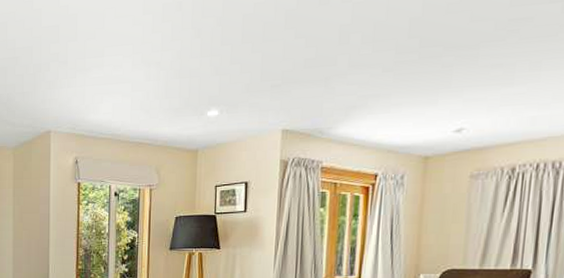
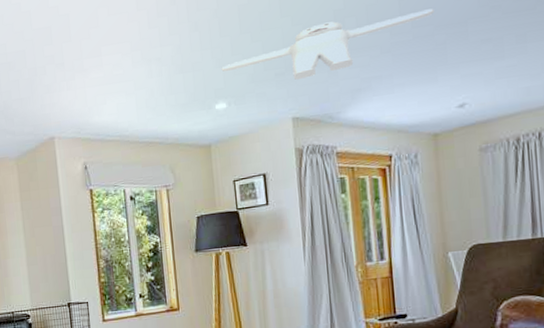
ceiling fan: none [218,29,446,92] -> present [221,9,434,80]

